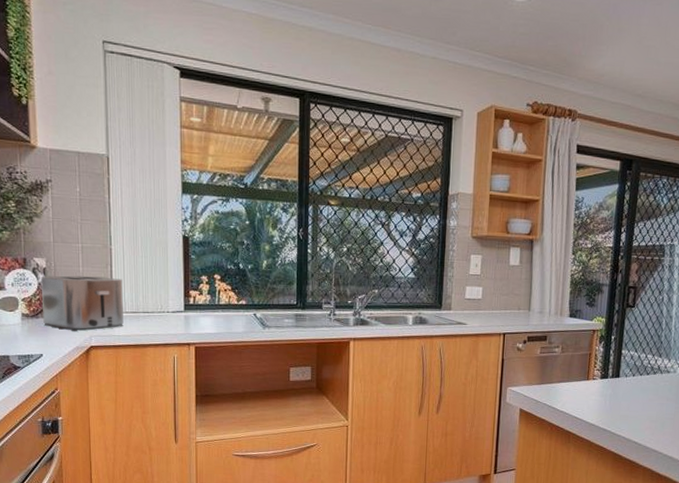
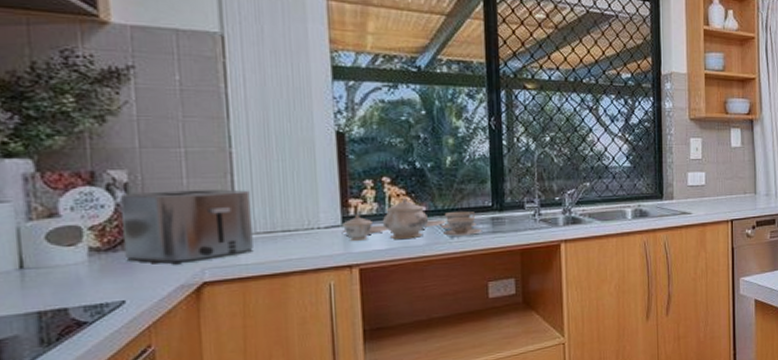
tea set: none [184,292,288,328] -> present [341,197,482,242]

